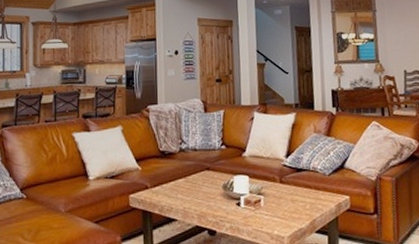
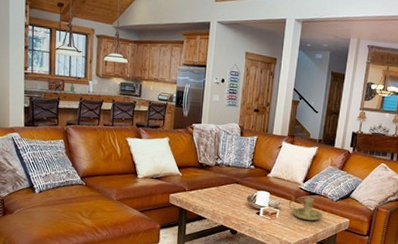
candle holder: none [273,175,317,204] -> present [288,197,323,221]

